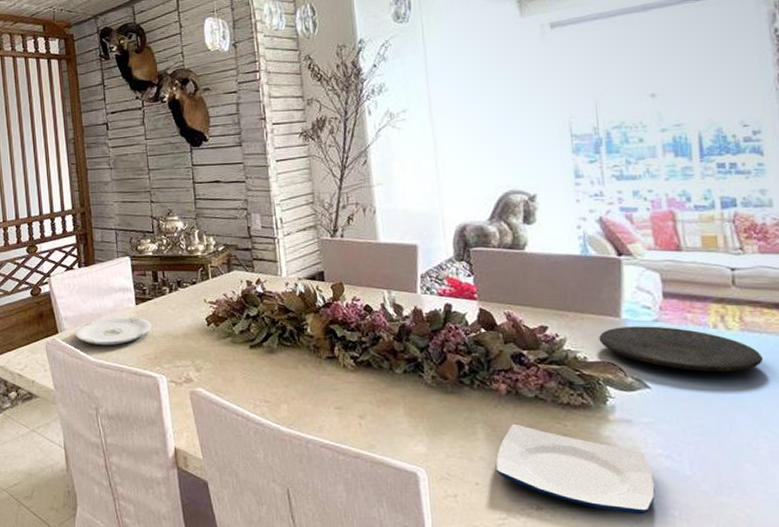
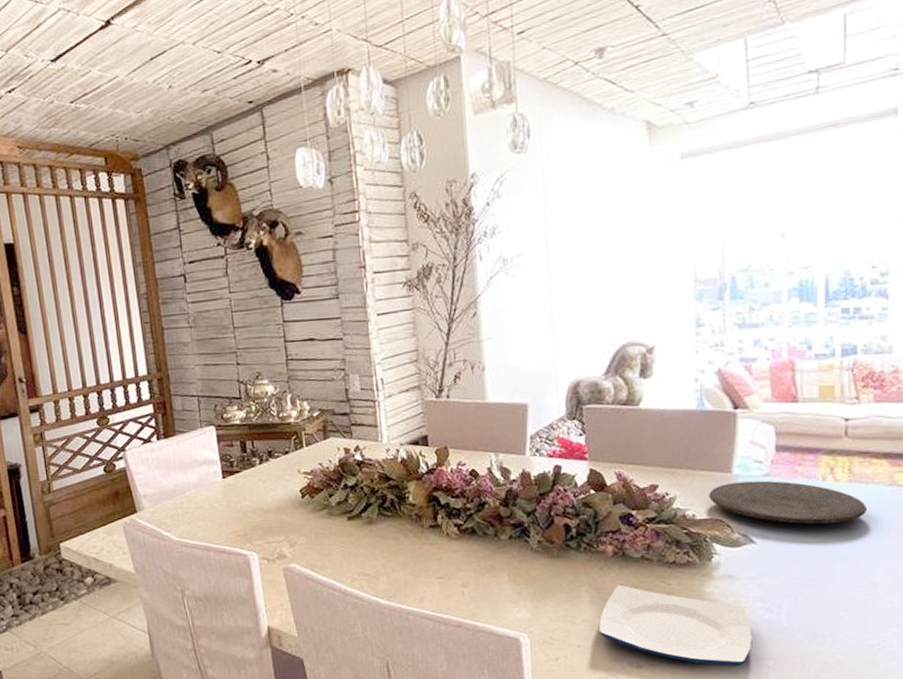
plate: present [75,316,152,346] -> none [155,491,241,524]

